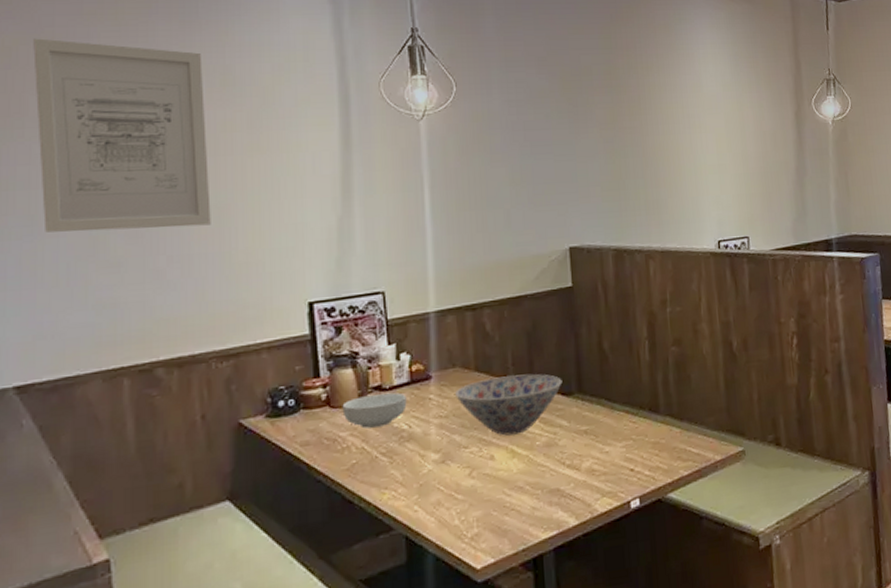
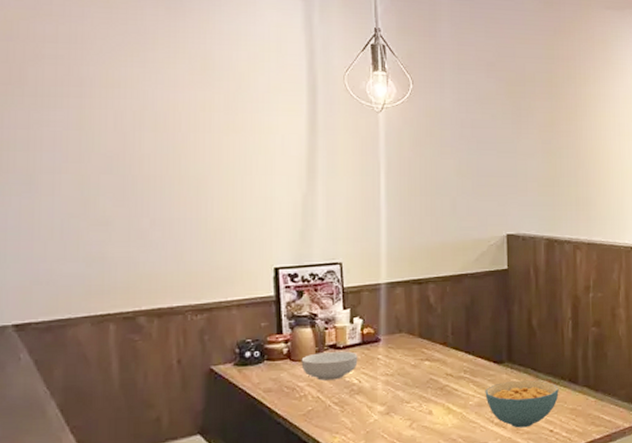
wall art: present [33,38,211,233] -> none [33,14,190,194]
bowl: present [455,374,562,436] -> none [401,343,495,395]
cereal bowl: none [553,412,638,469] -> present [485,380,559,428]

